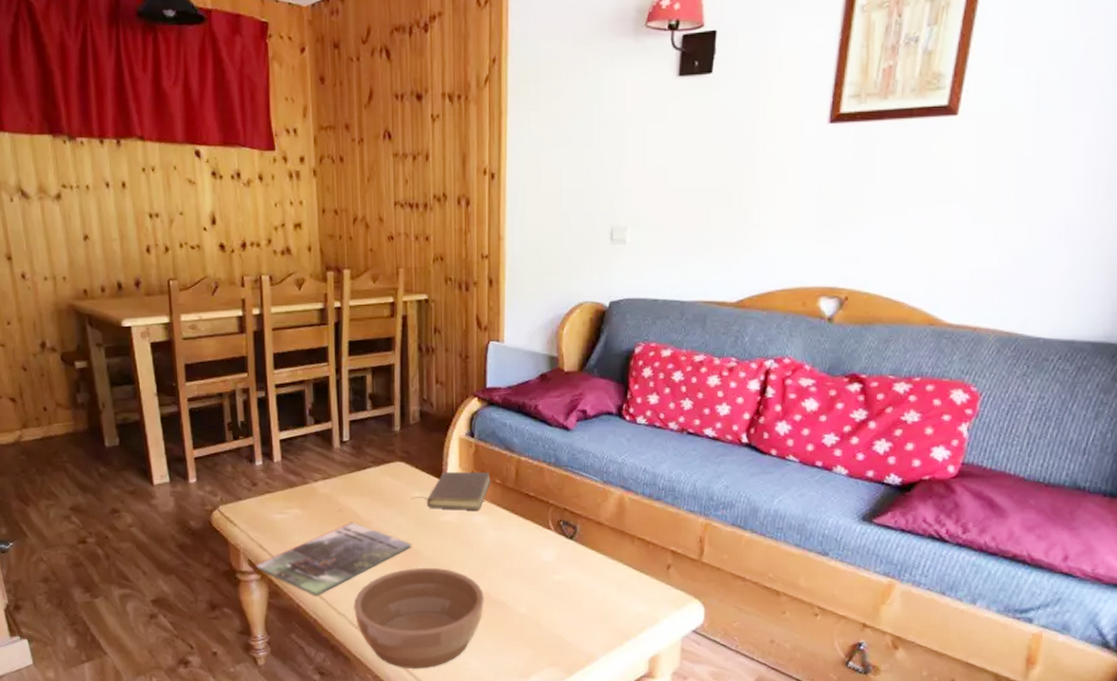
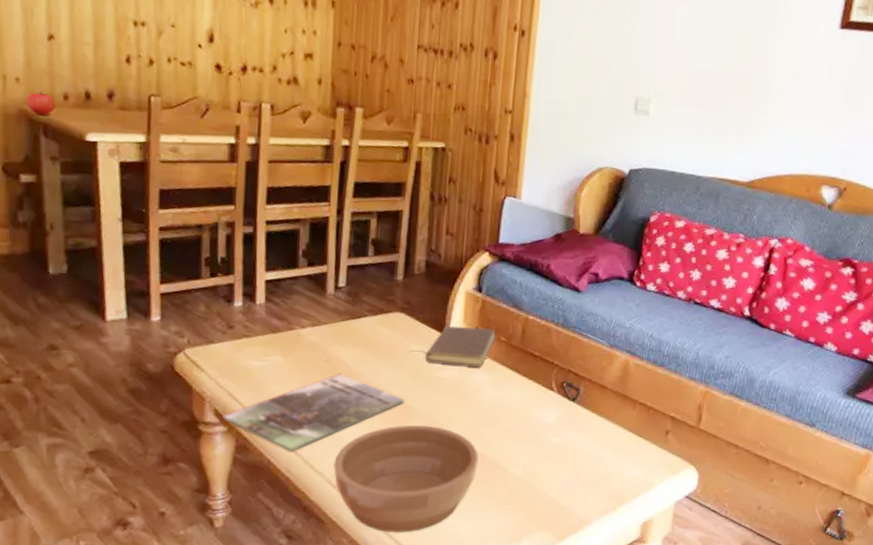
fruit: none [73,286,97,308] -> present [27,90,57,116]

